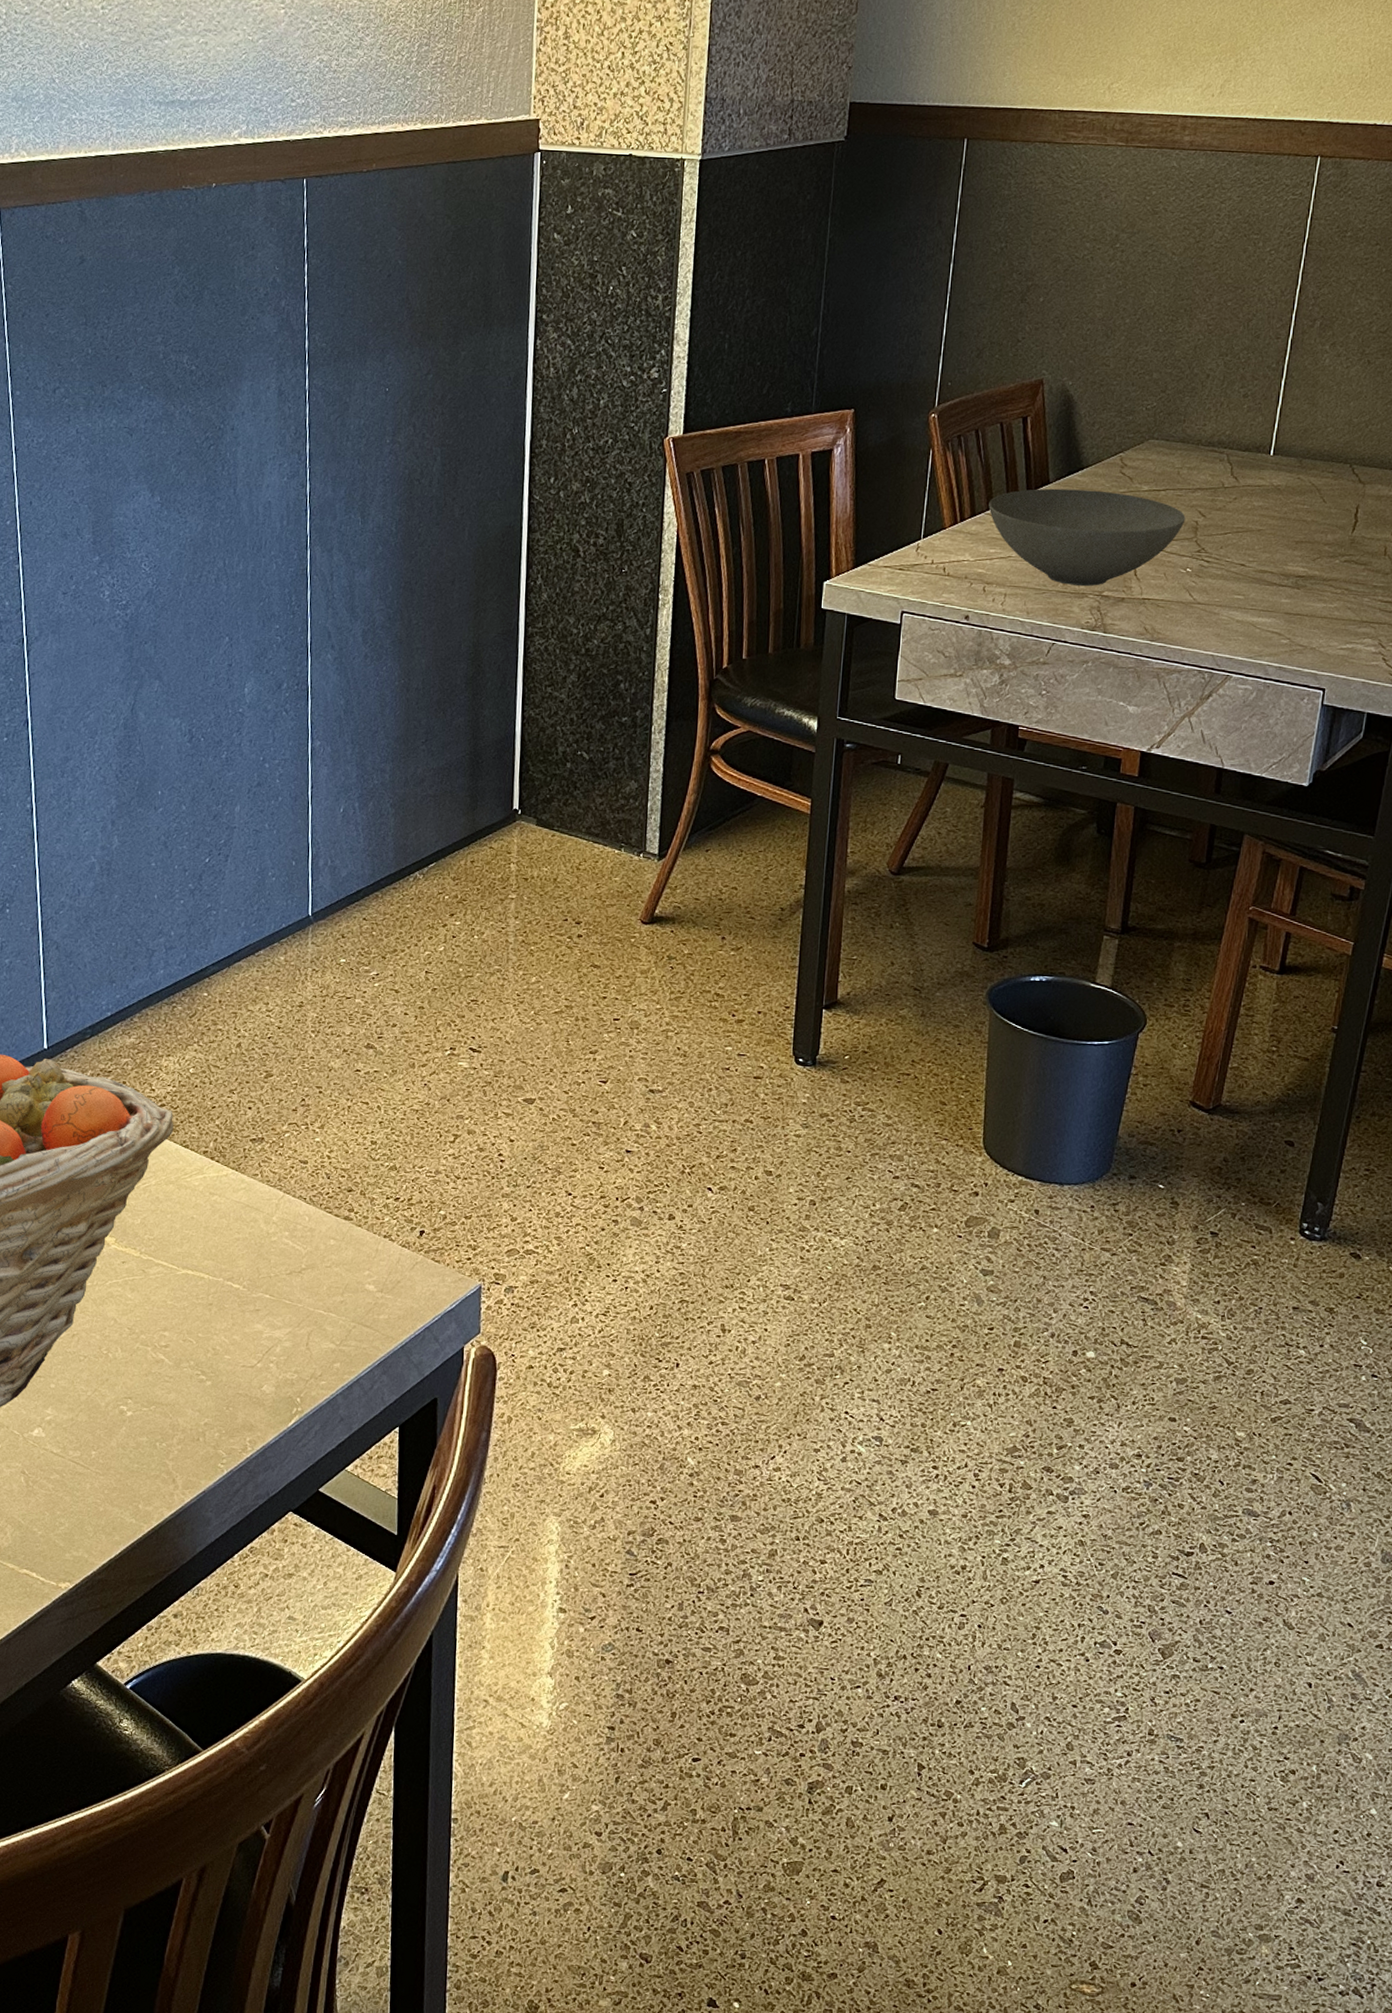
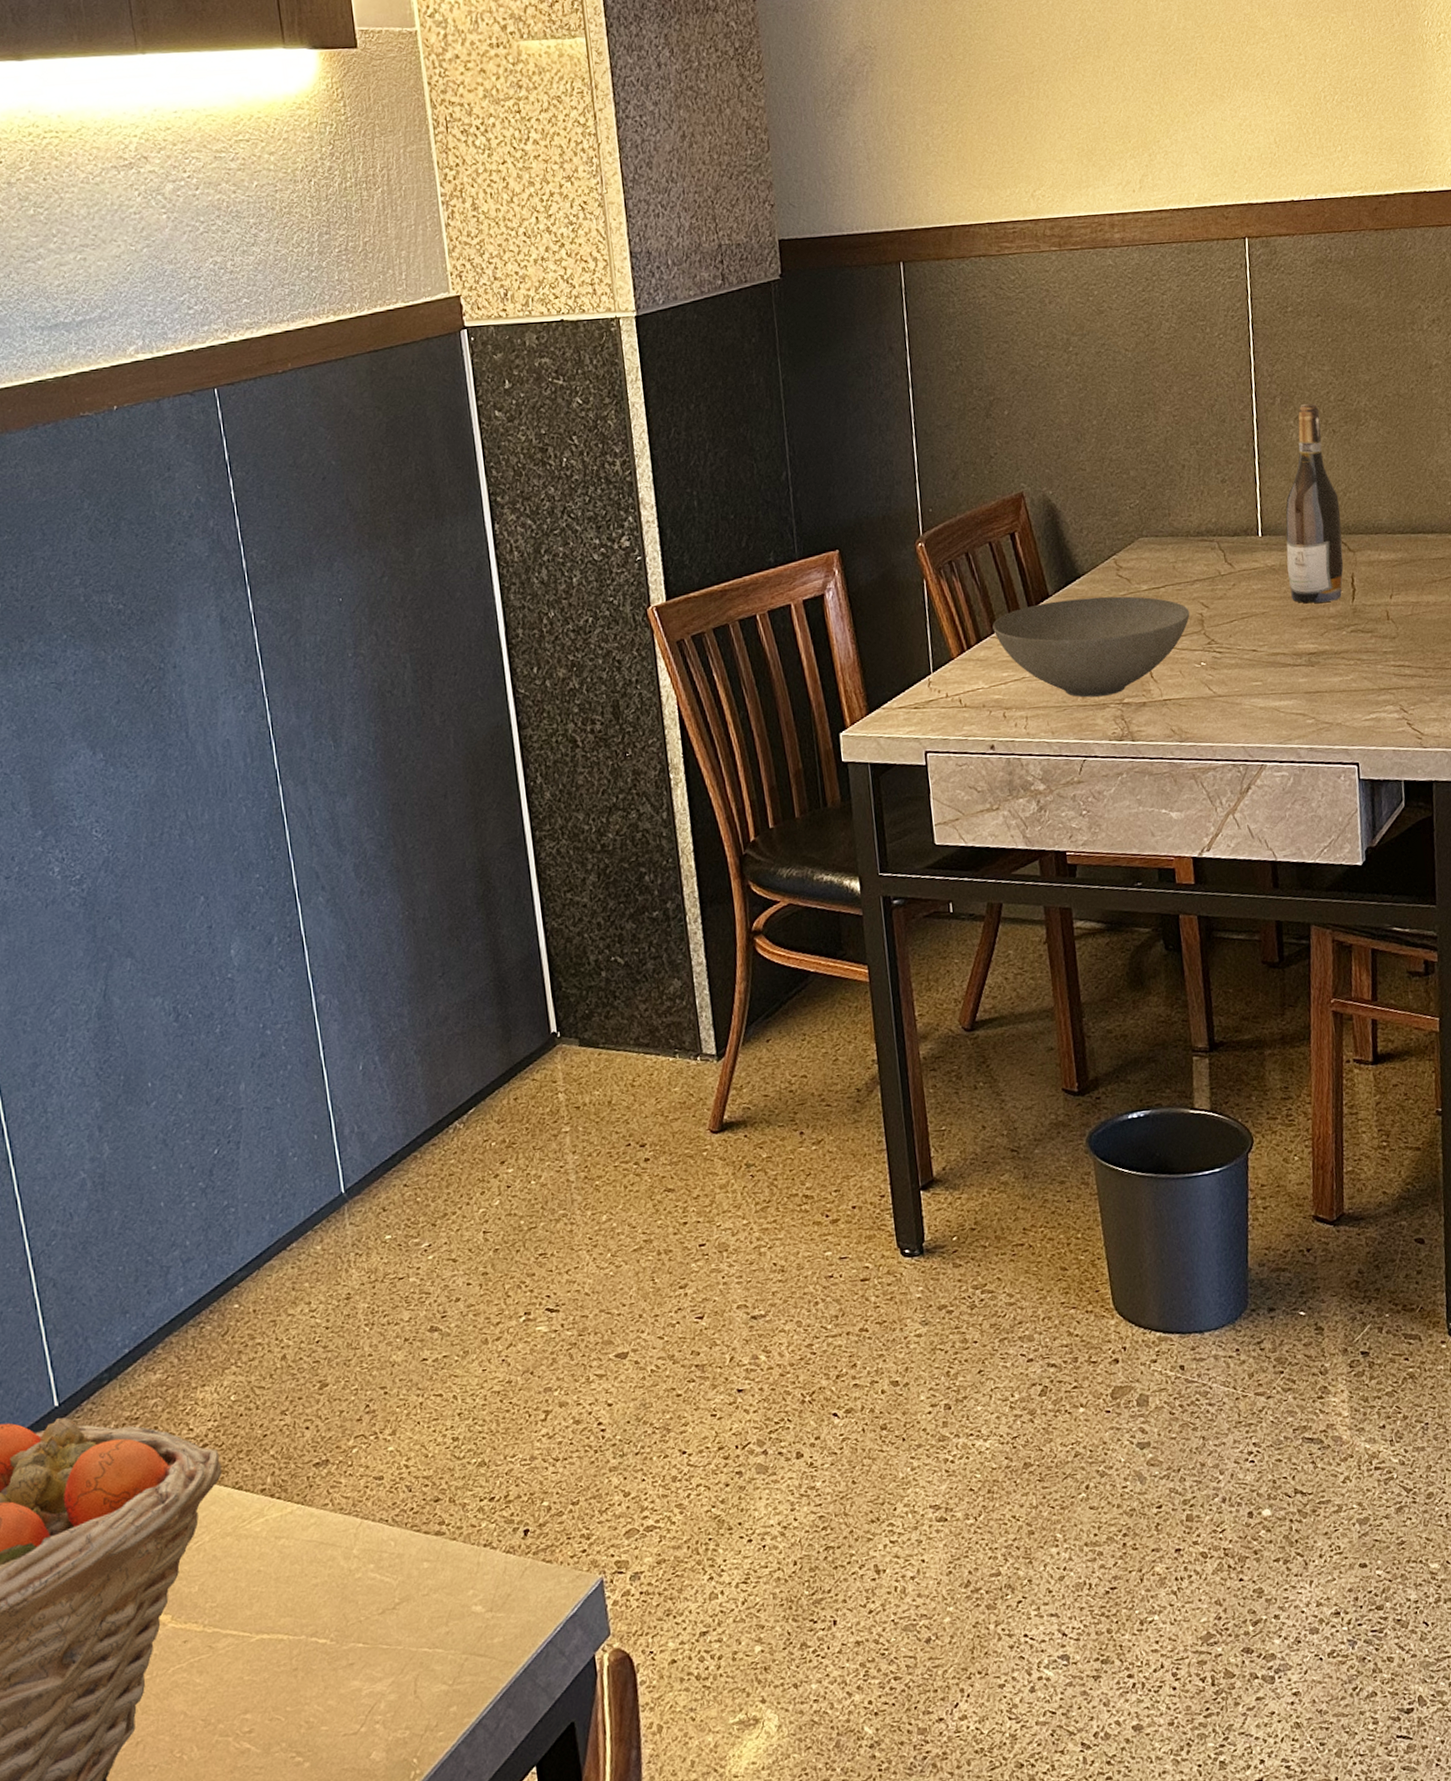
wine bottle: none [1291,331,1360,529] -> present [1285,404,1344,604]

